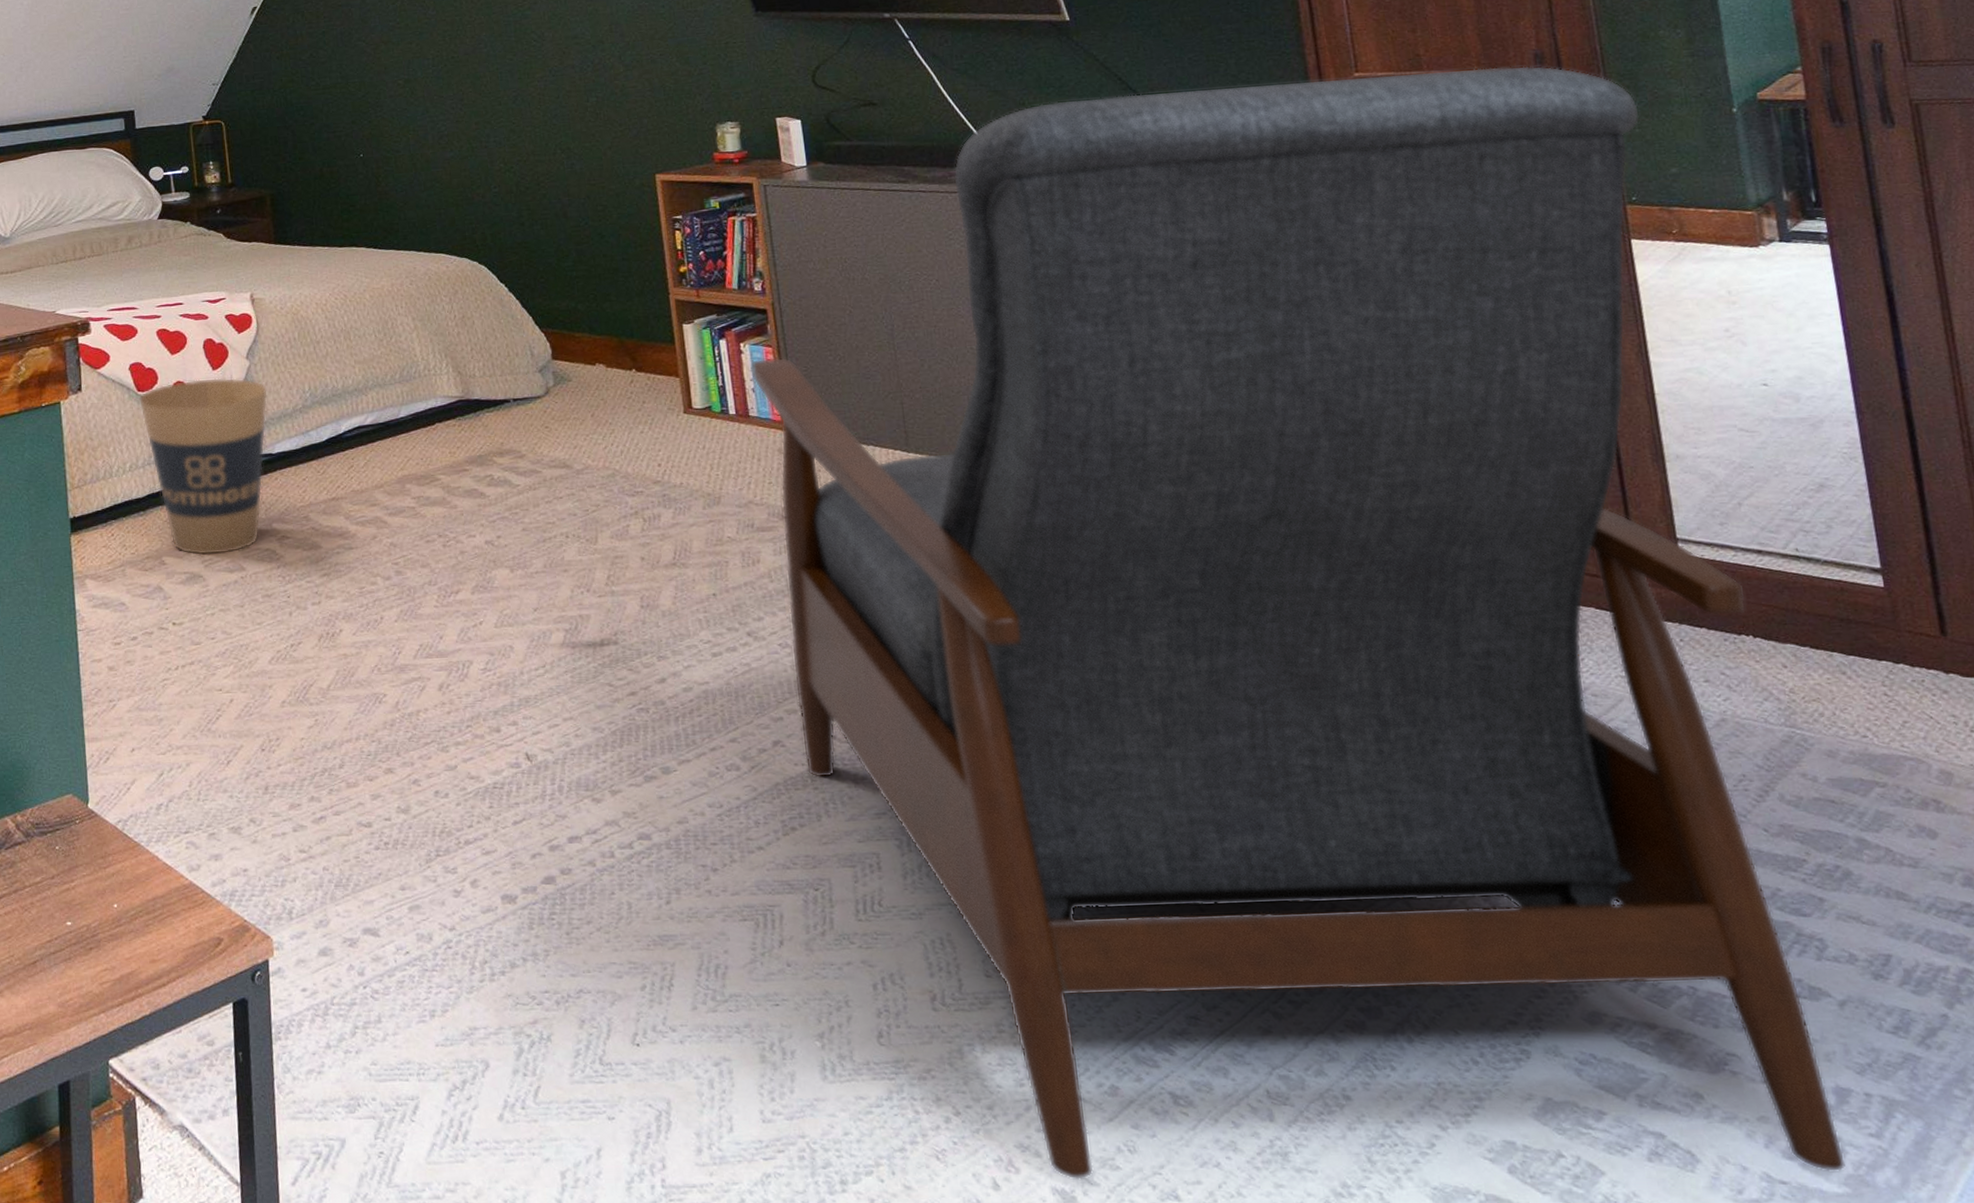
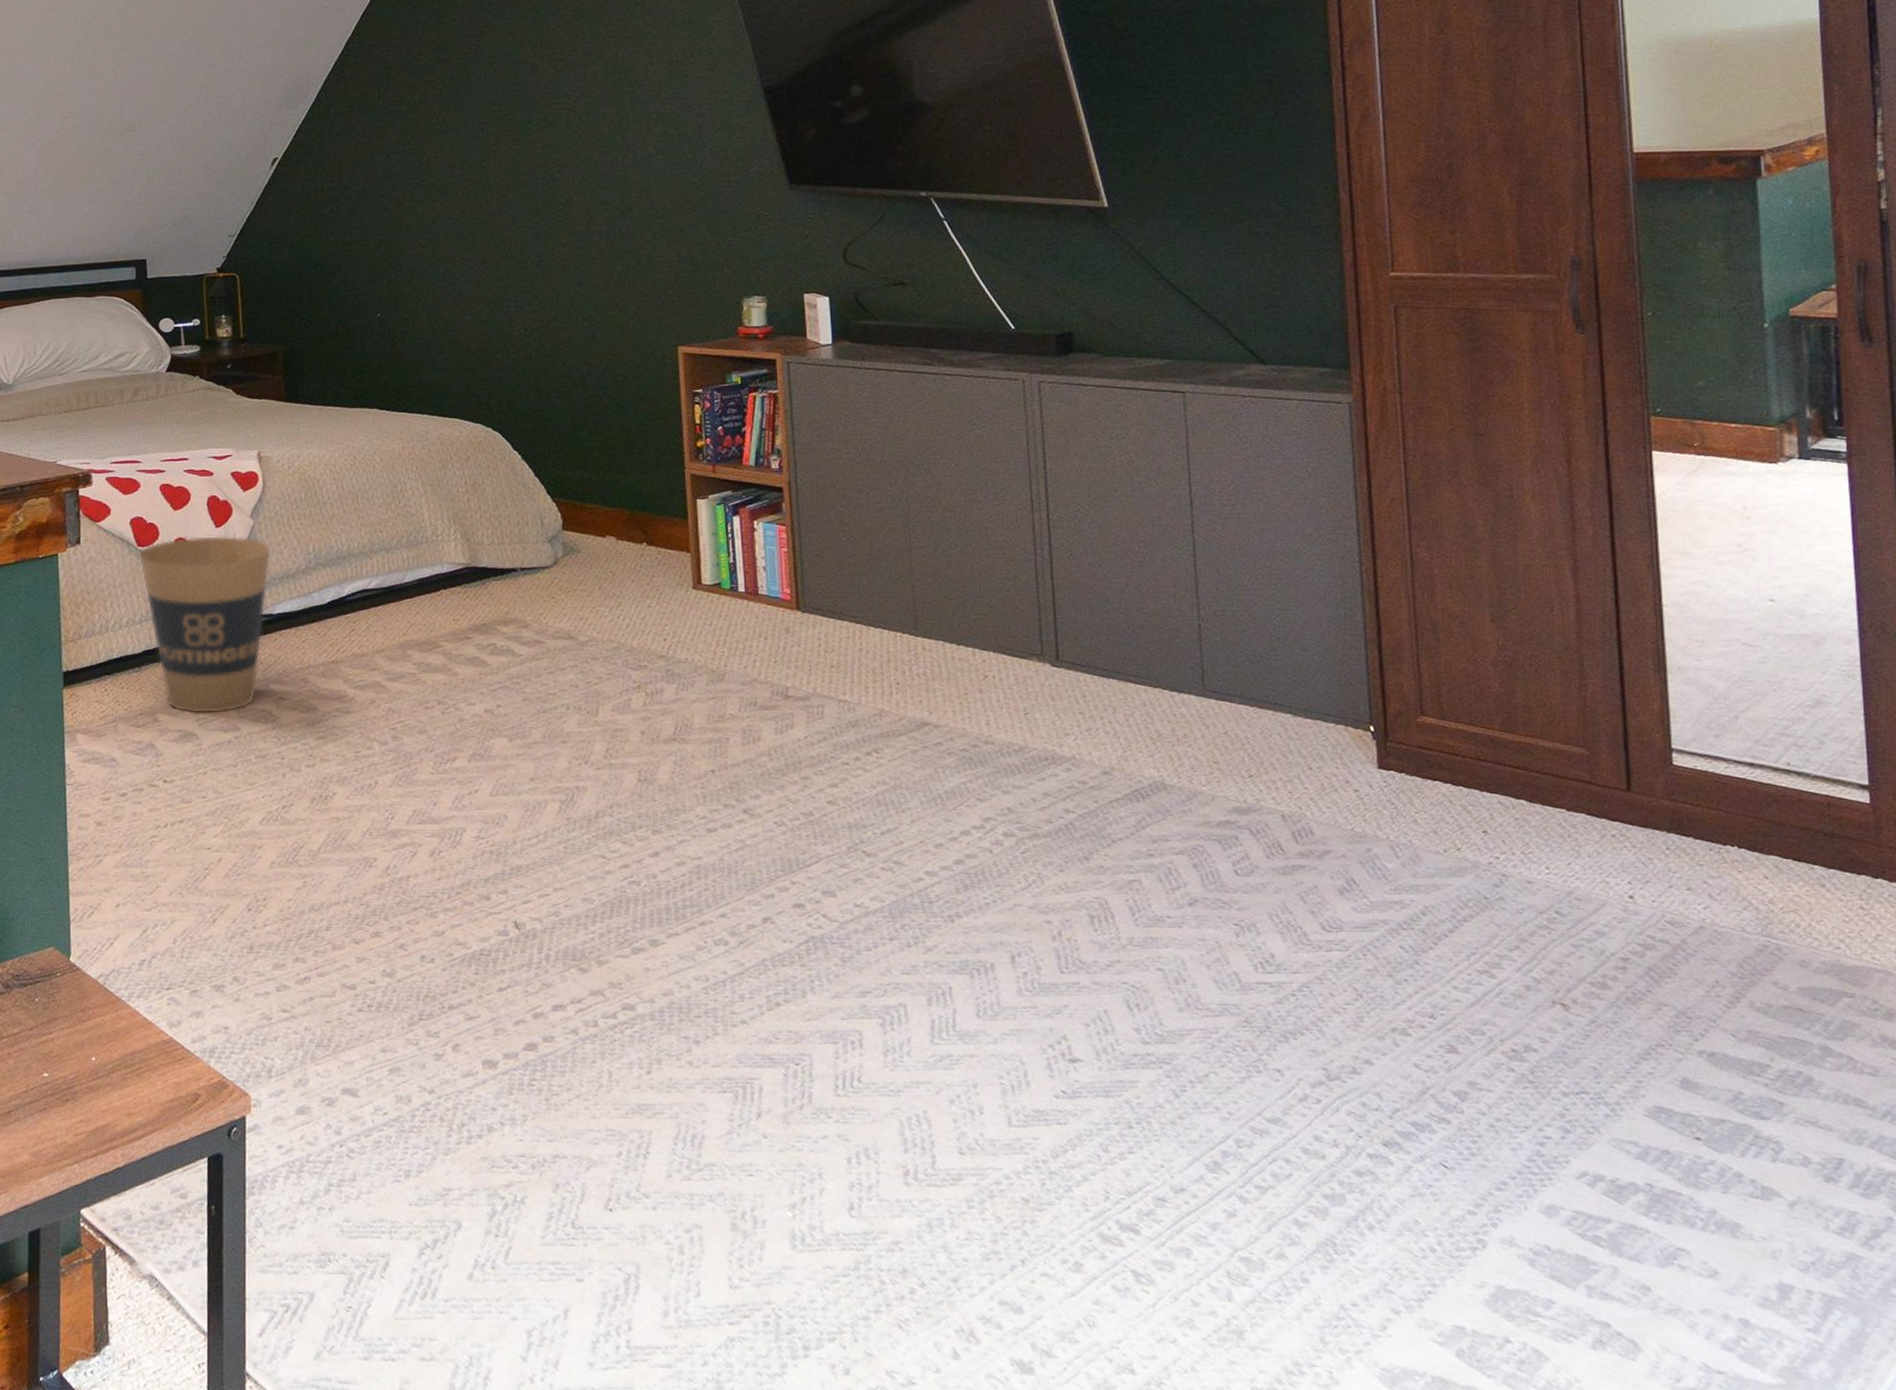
chair: present [750,65,1846,1180] -> none [763,271,1783,1364]

